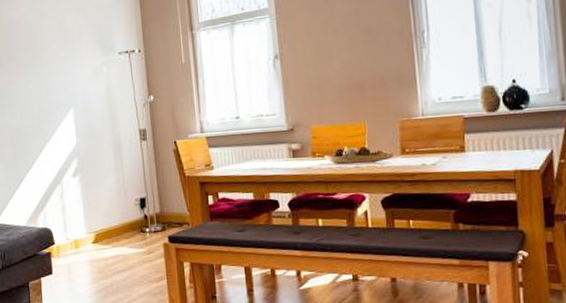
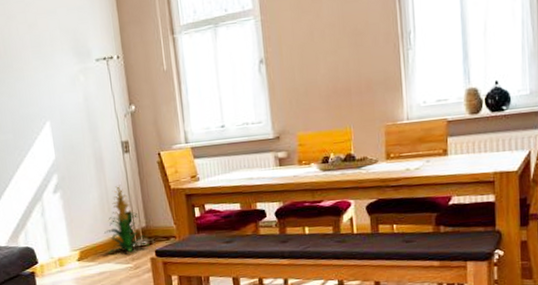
indoor plant: none [119,170,163,238] -> present [104,184,150,254]

